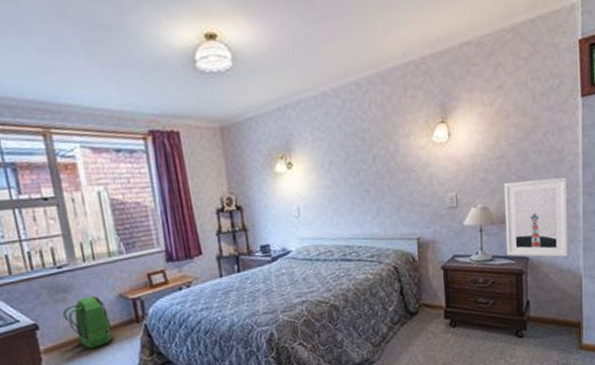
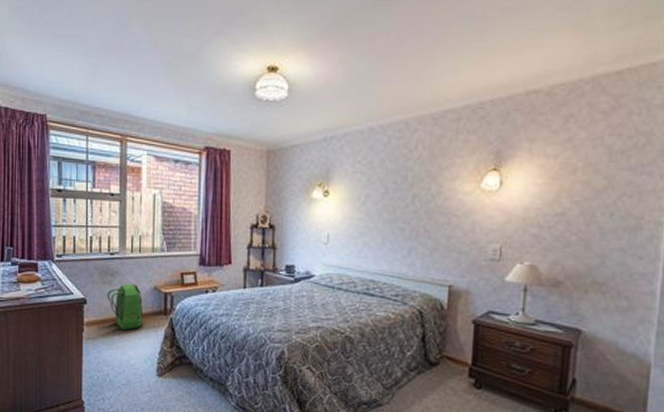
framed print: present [504,177,569,257] -> none [553,244,644,338]

